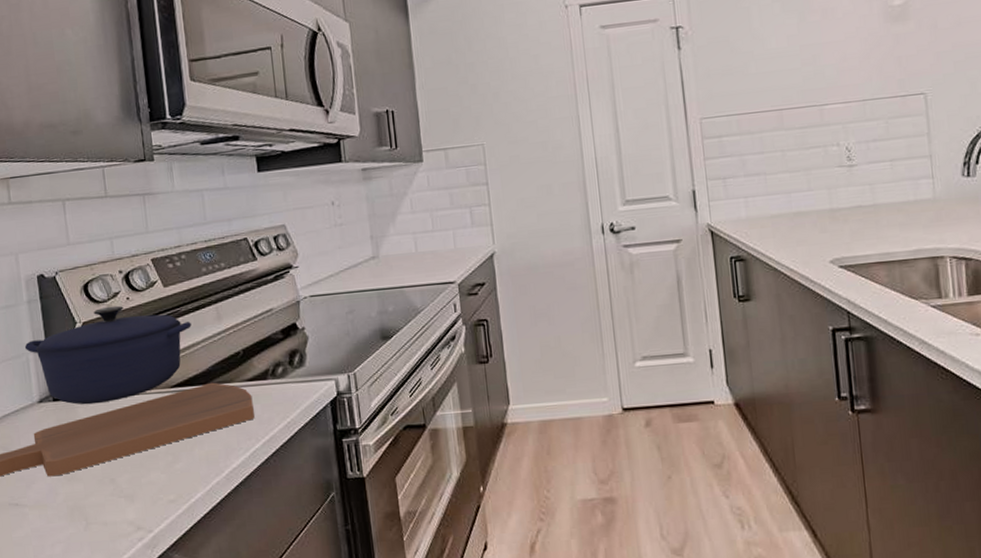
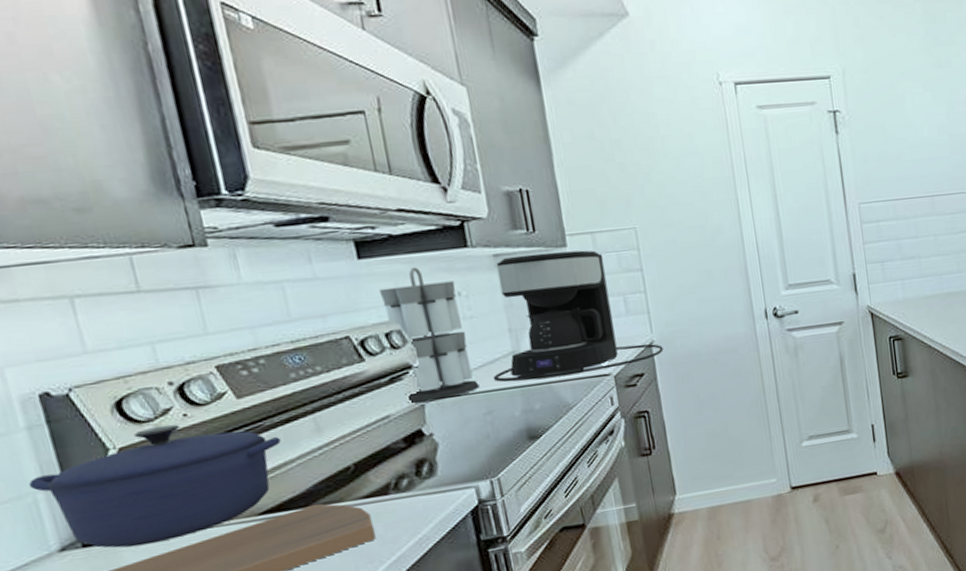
spice rack: none [271,179,344,299] -> present [379,267,480,404]
coffee maker: none [356,165,504,285] -> present [494,250,664,382]

